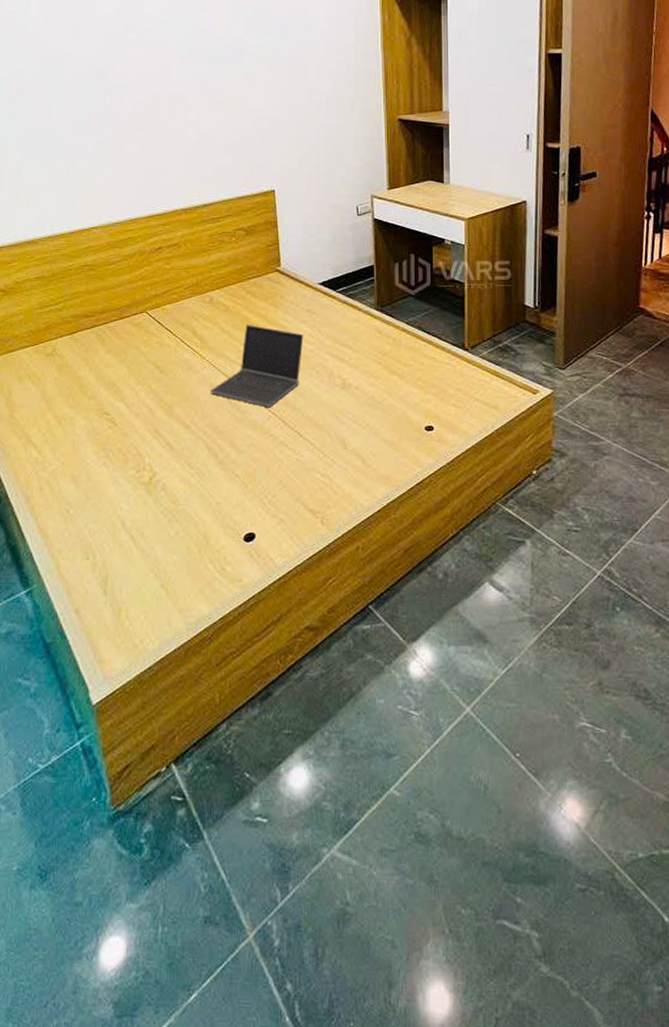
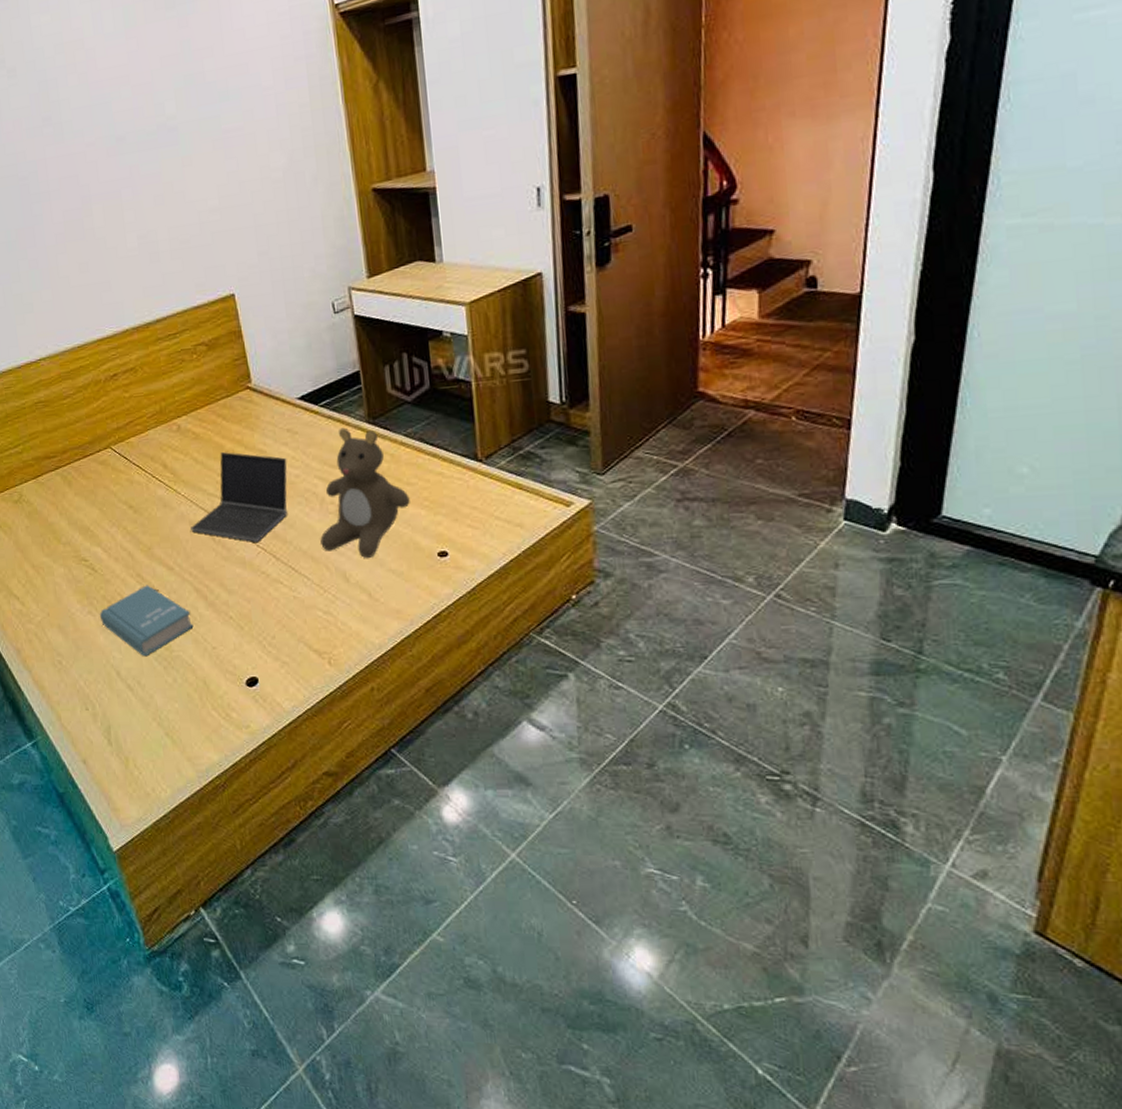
book: none [113,441,202,509] -> present [99,585,194,657]
teddy bear: none [326,312,406,429] -> present [320,427,410,559]

